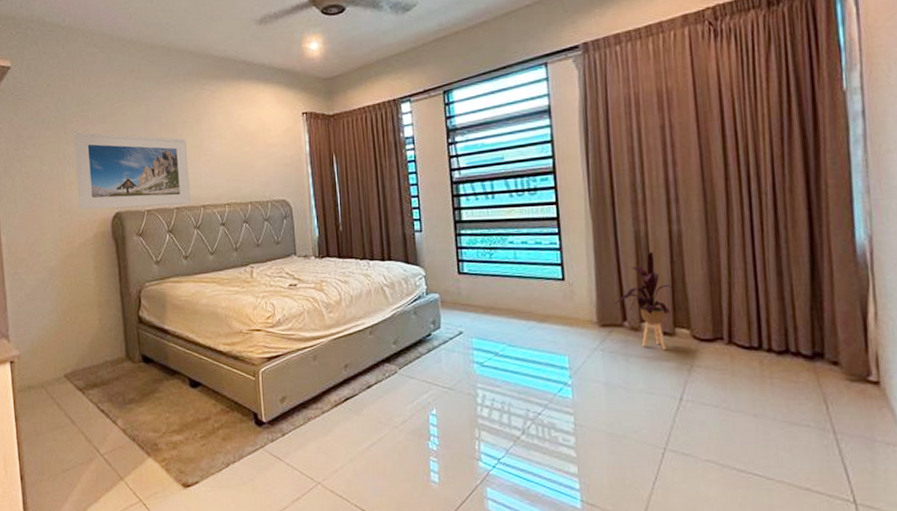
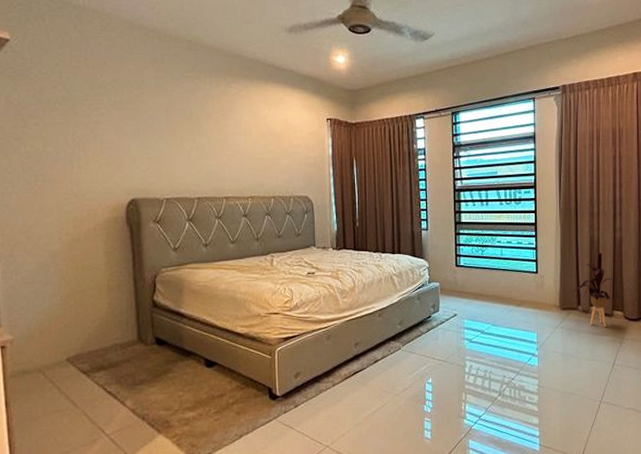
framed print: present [74,132,191,210] -> none [85,115,213,195]

